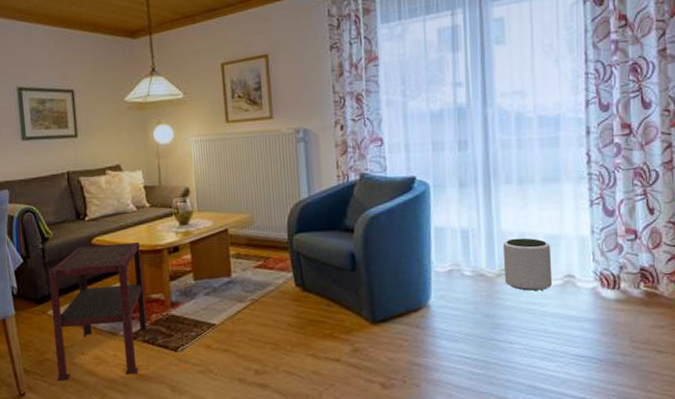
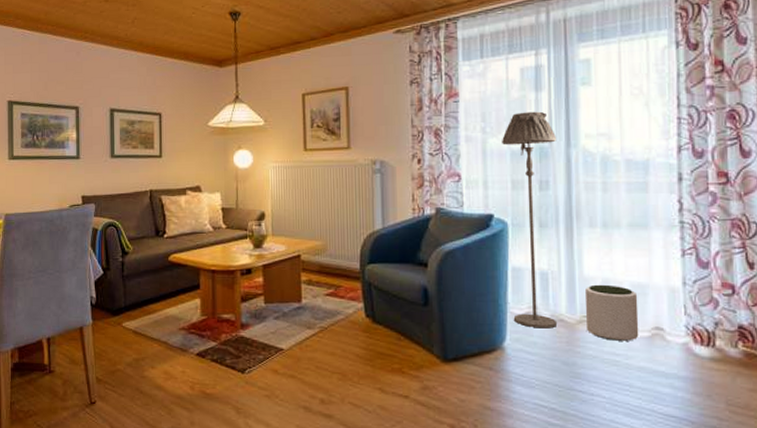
side table: present [48,242,148,381] -> none [126,262,217,393]
floor lamp: none [422,72,478,285] -> present [502,111,558,329]

